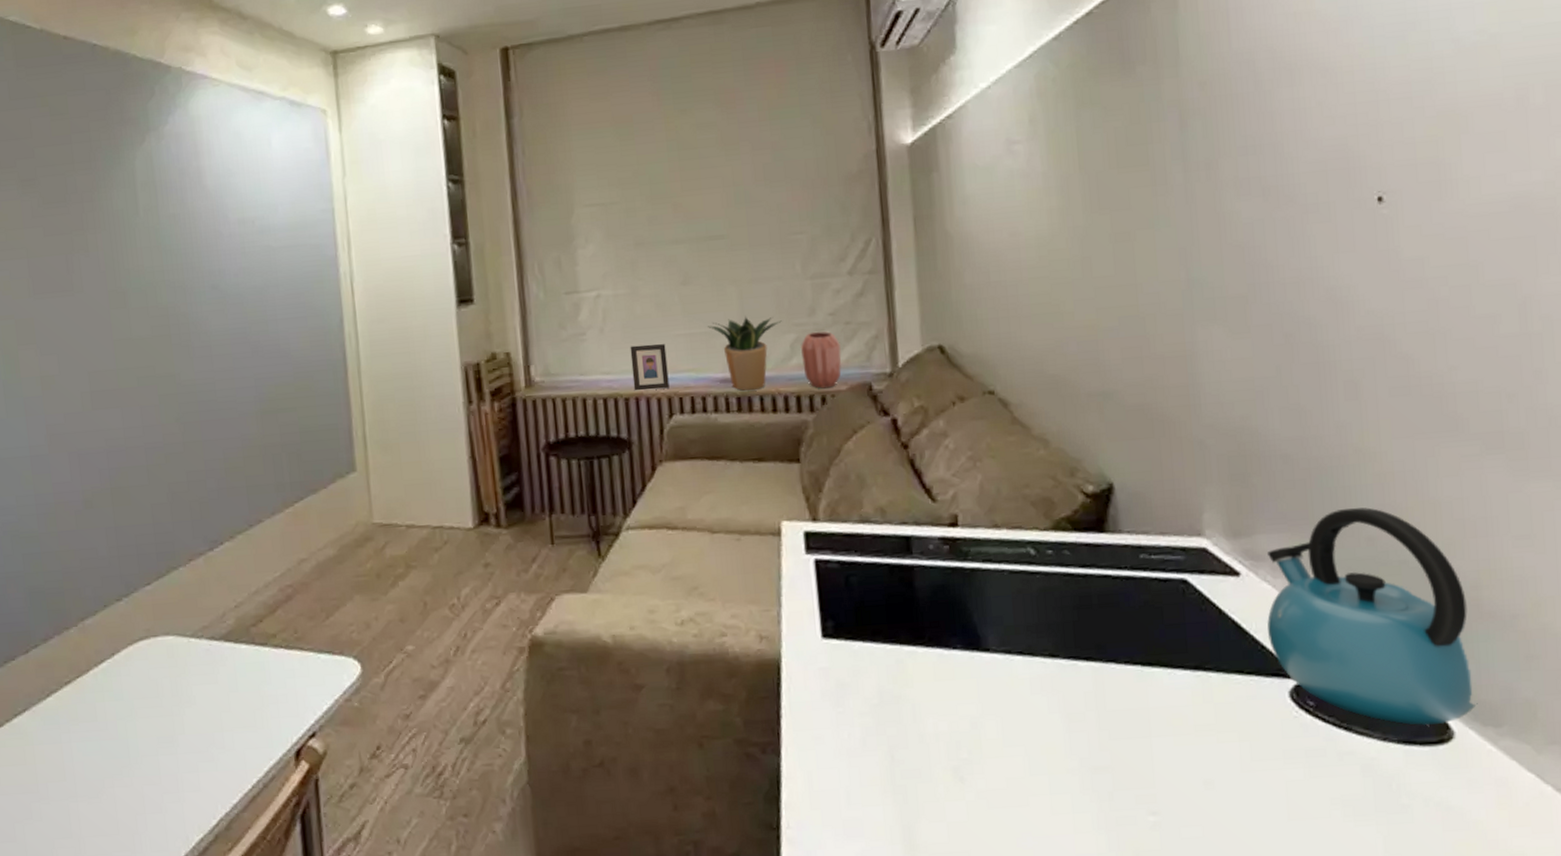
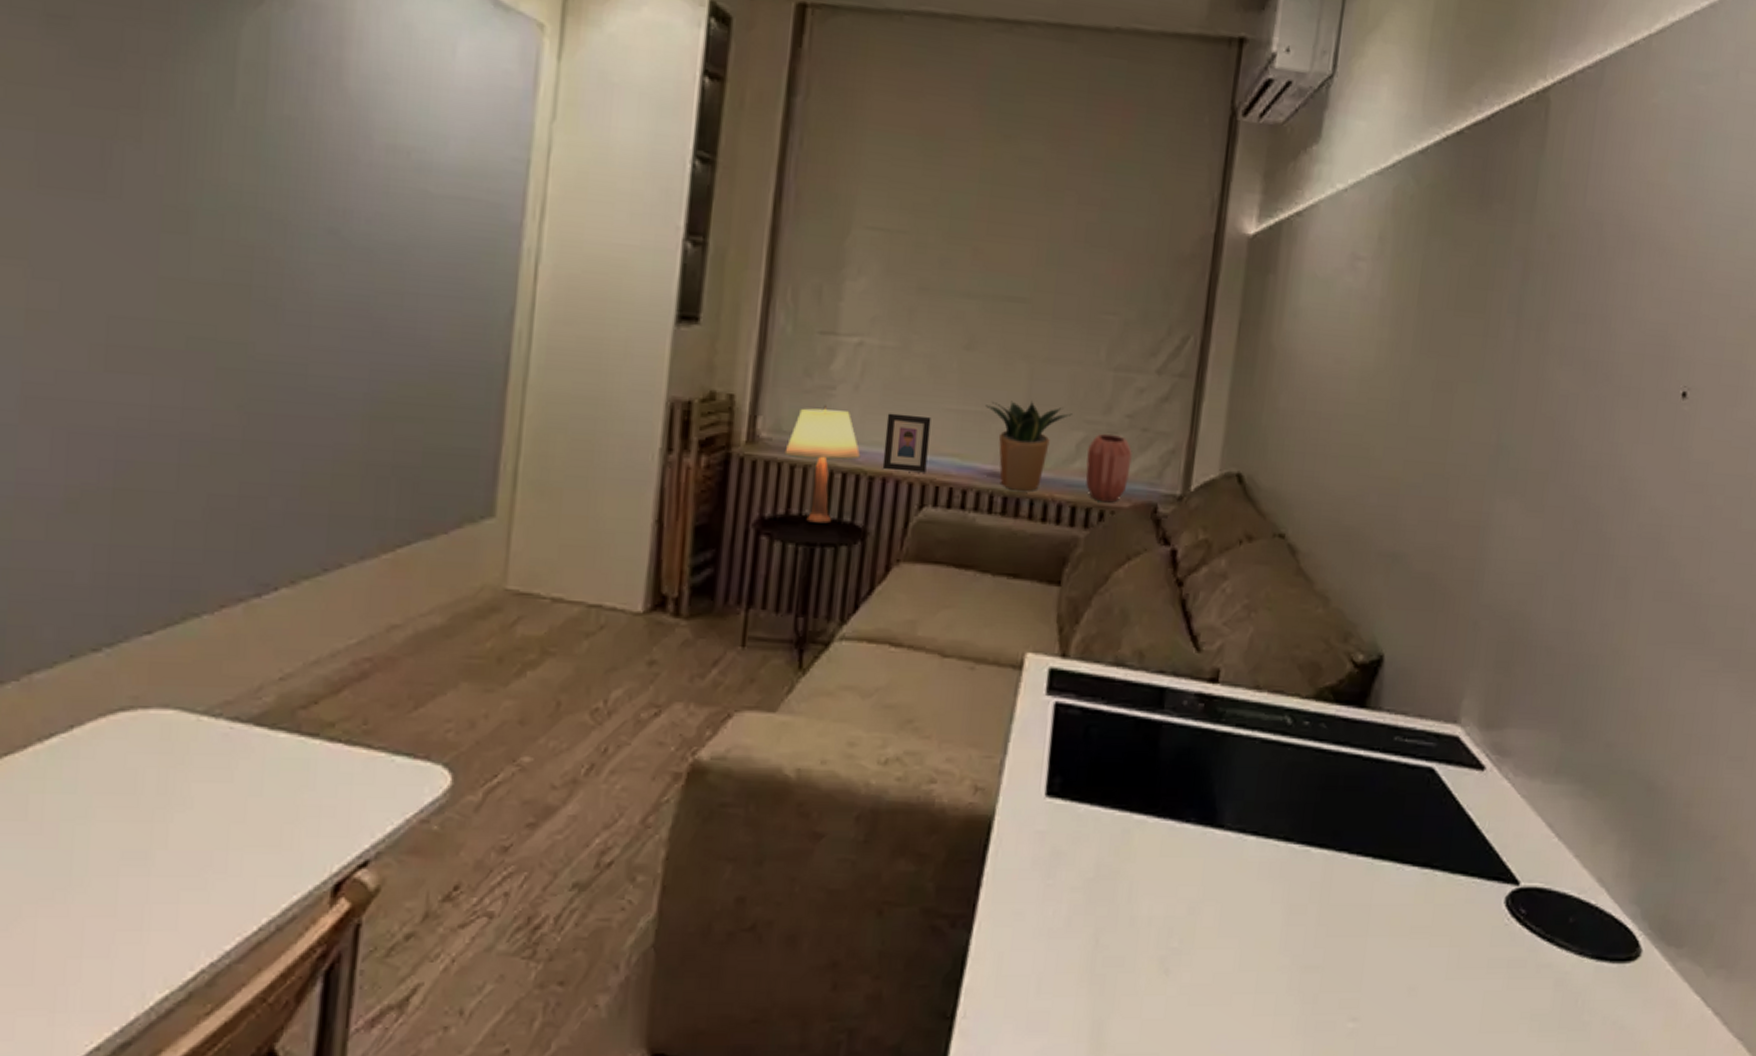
table lamp: none [556,348,615,441] -> present [784,405,861,524]
kettle: present [1267,507,1478,726] -> none [1497,711,1678,942]

